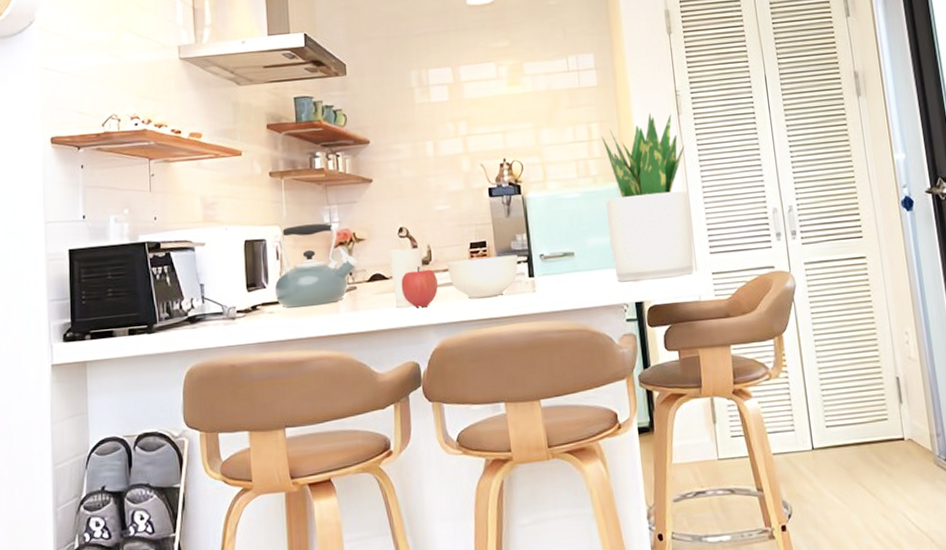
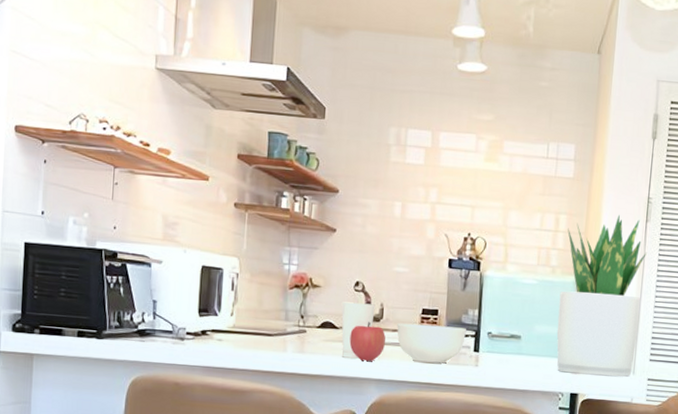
kettle: present [274,223,359,309] -> none [225,260,312,343]

